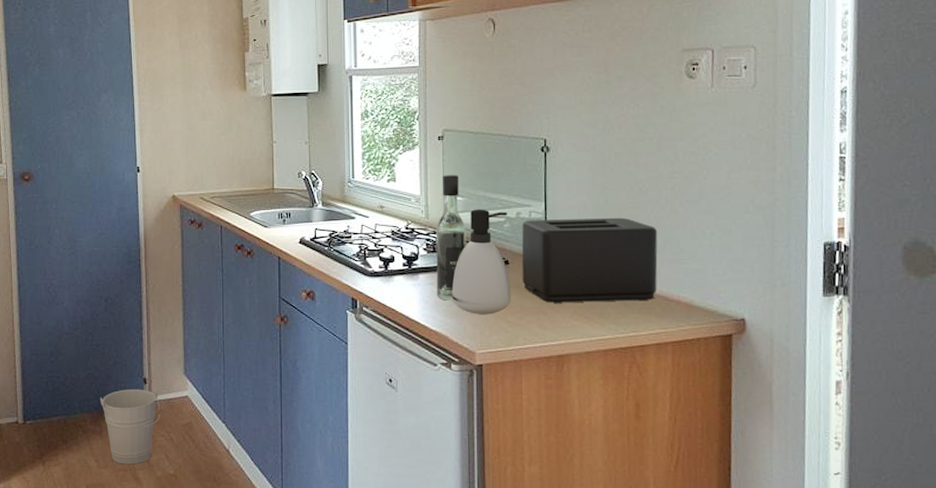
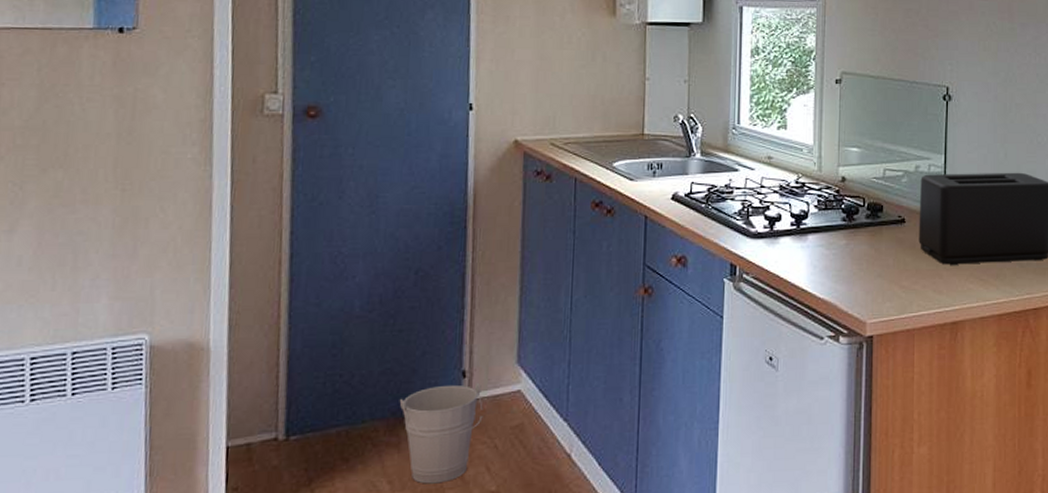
bottle: present [435,174,466,301] -> none [827,122,861,265]
soap dispenser: present [451,209,511,314] -> none [843,162,907,279]

